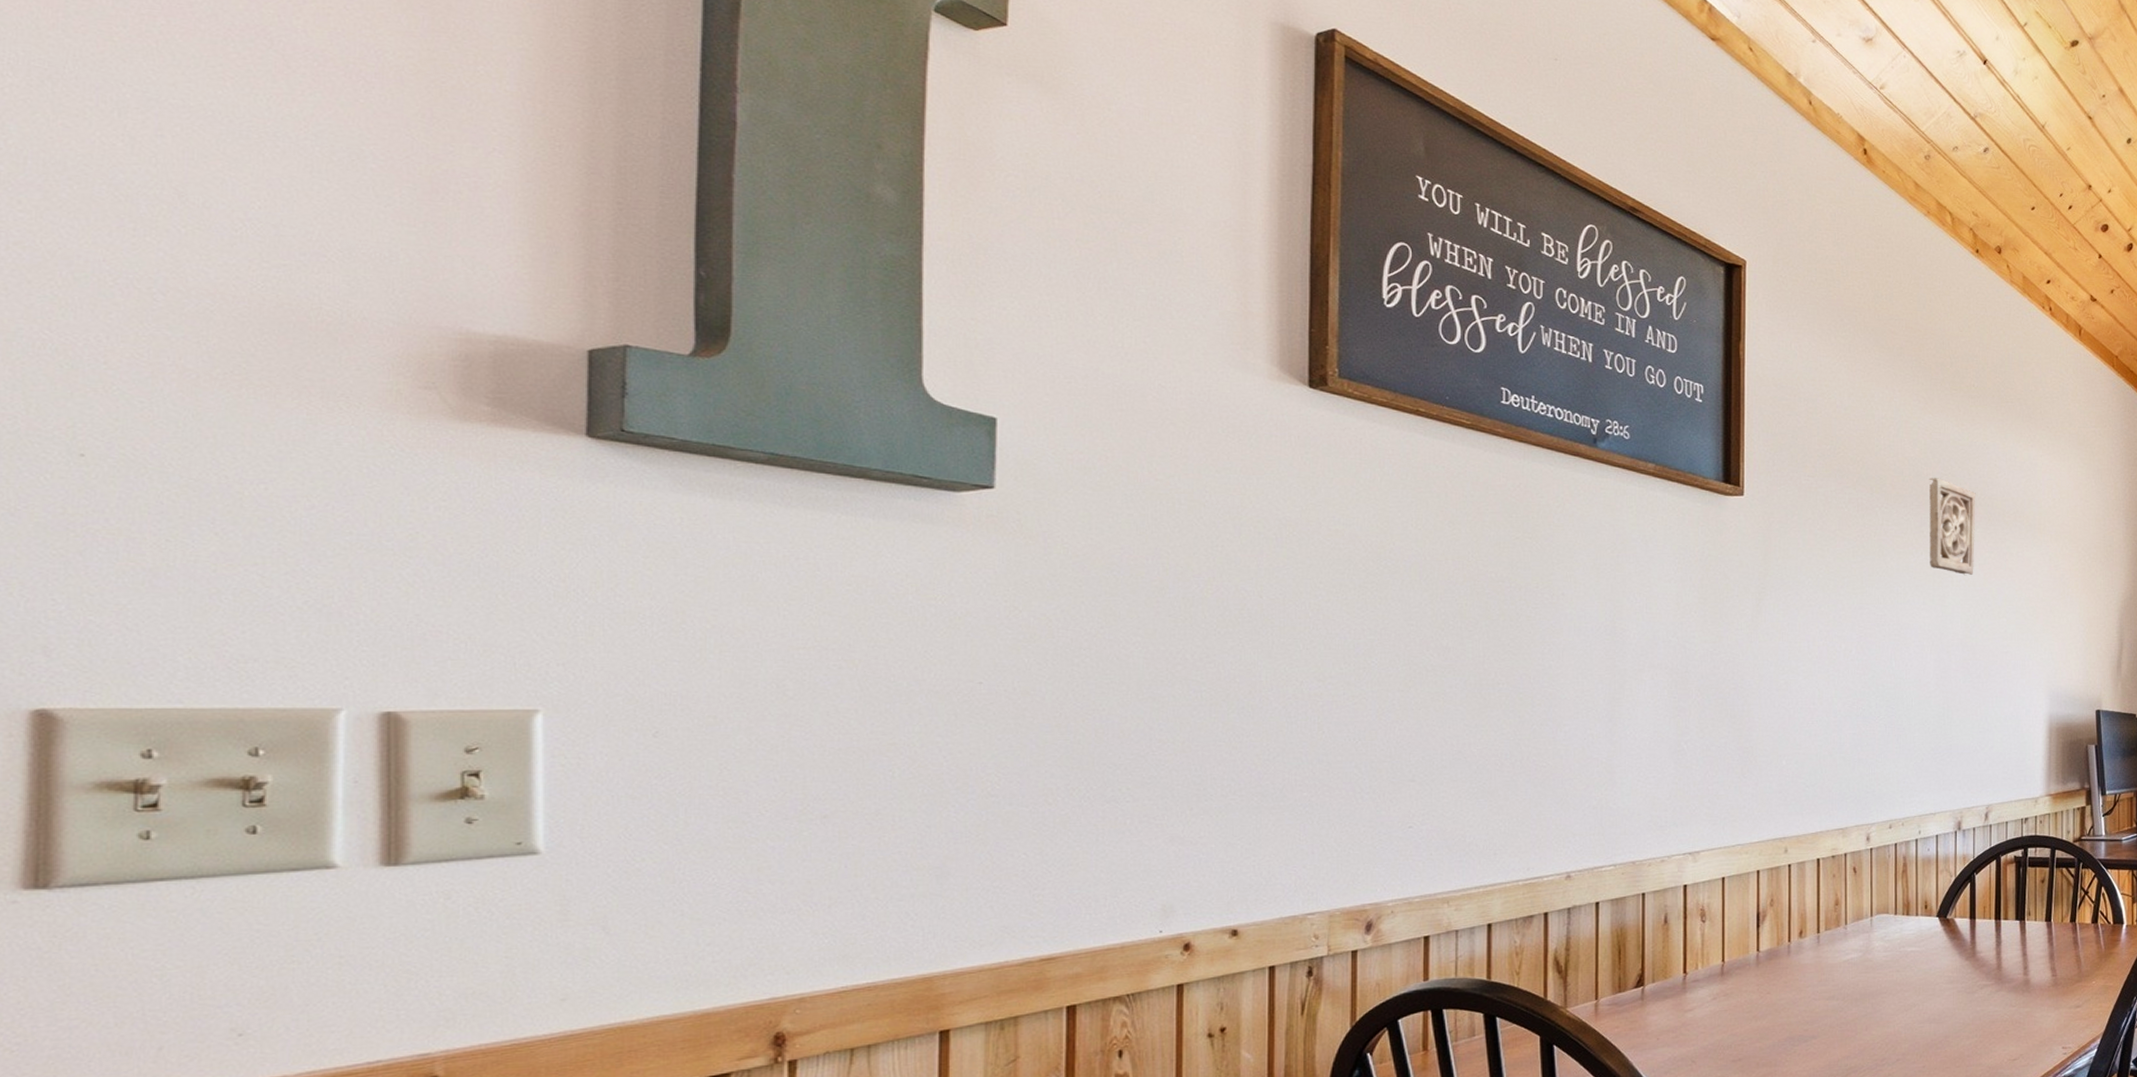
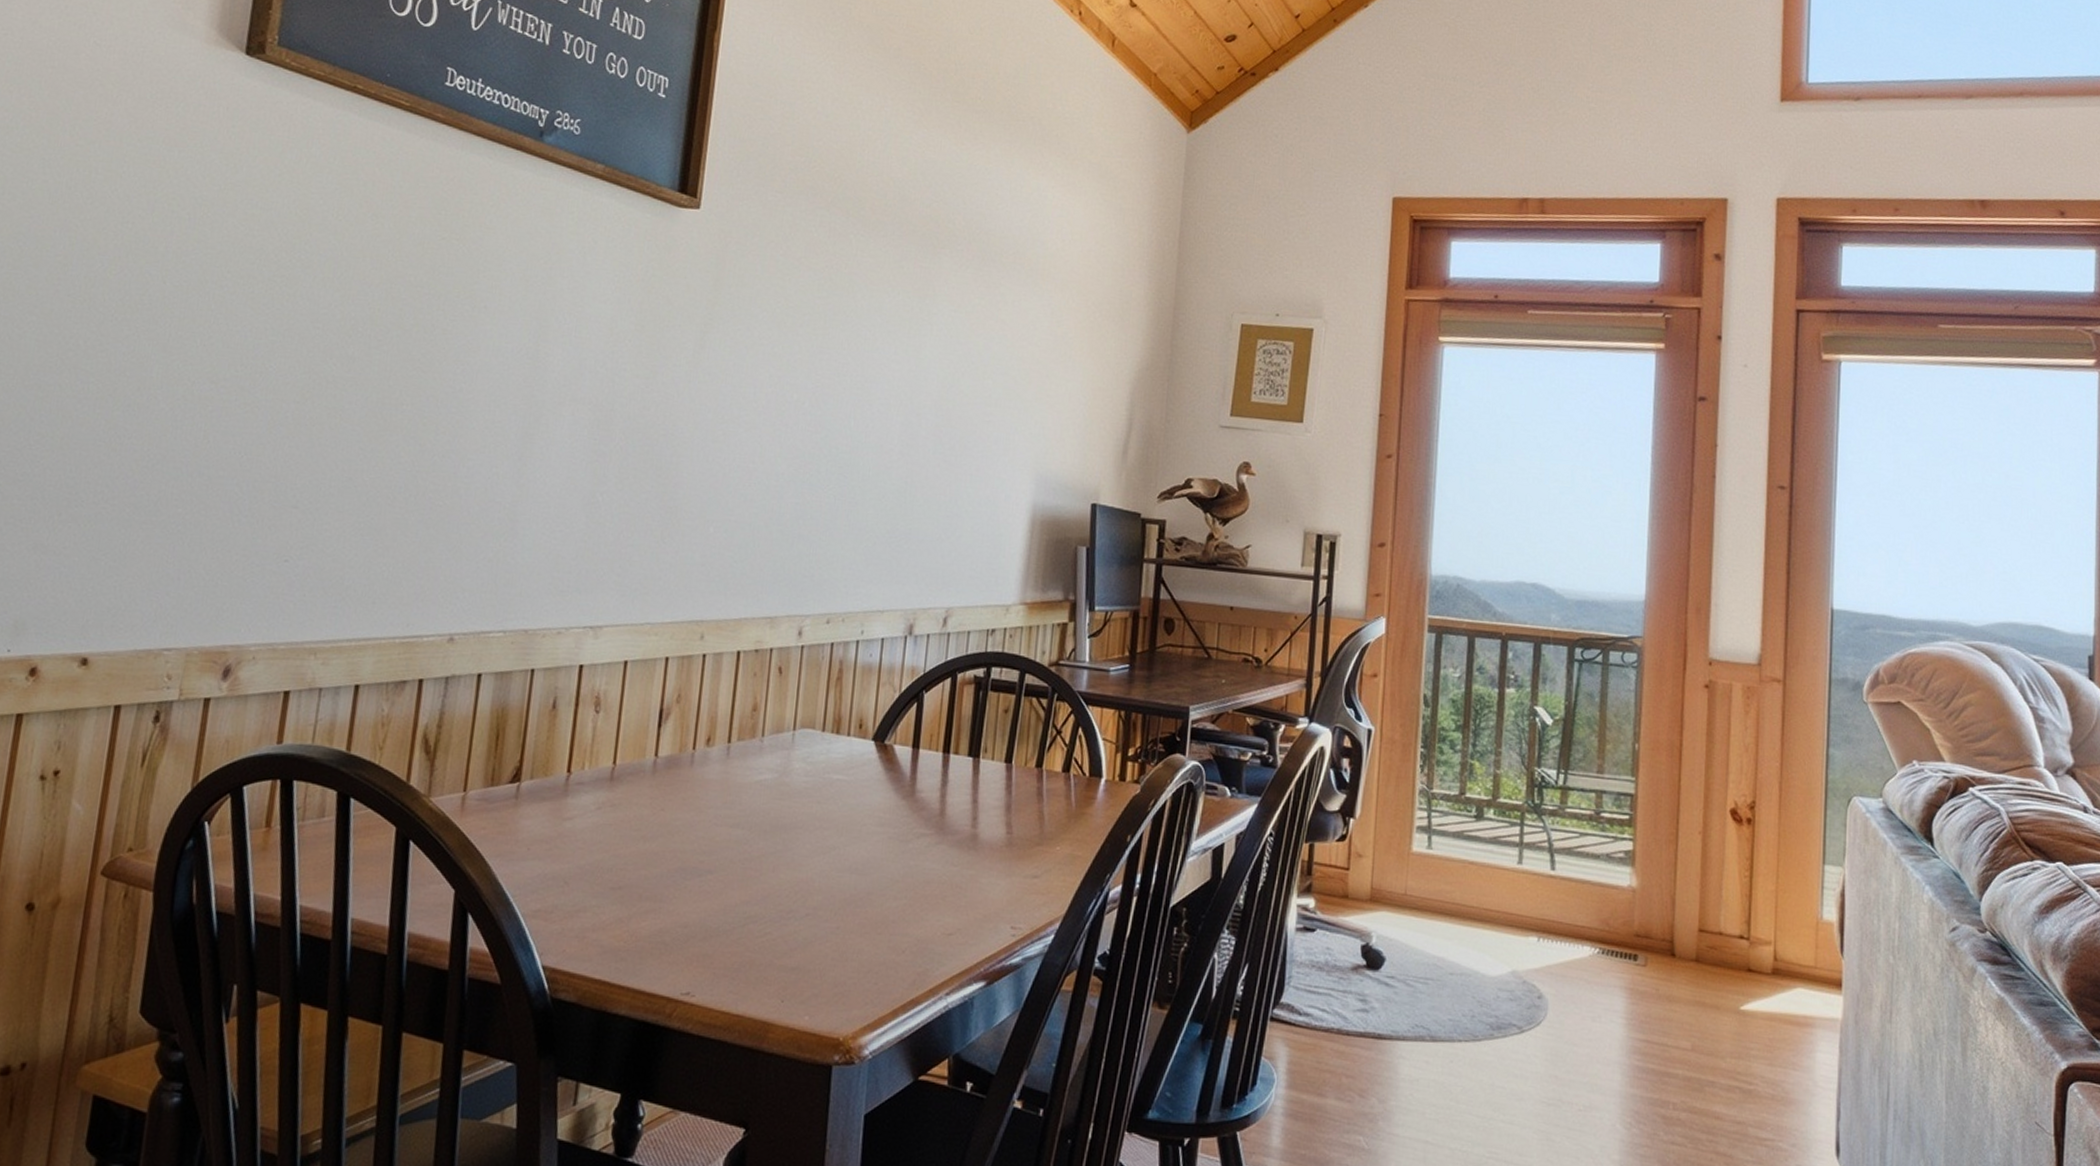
wall ornament: present [1928,478,1976,576] -> none [907,204,970,324]

